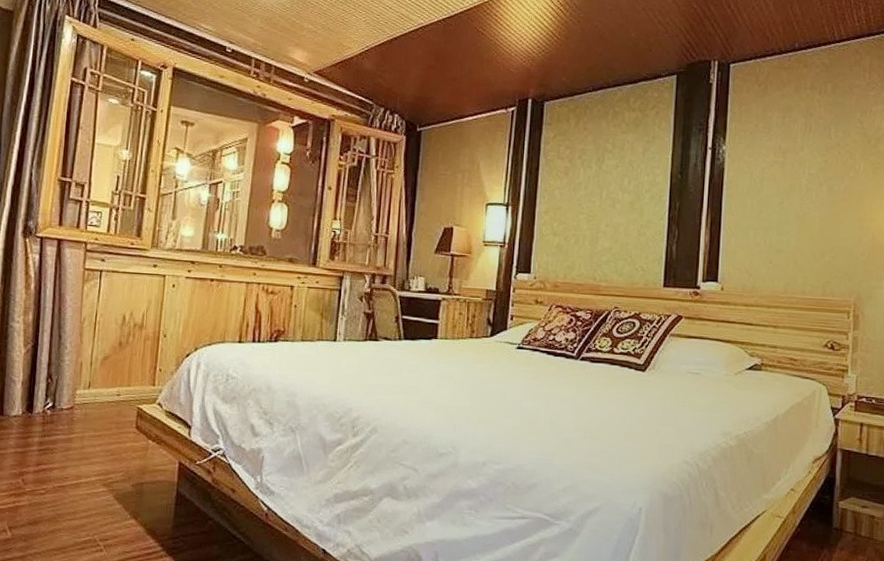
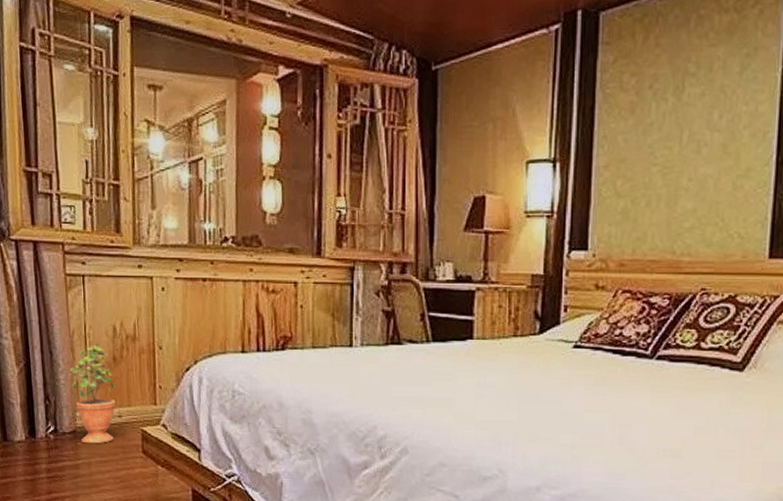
potted plant: none [71,328,118,420] -> present [66,342,116,444]

